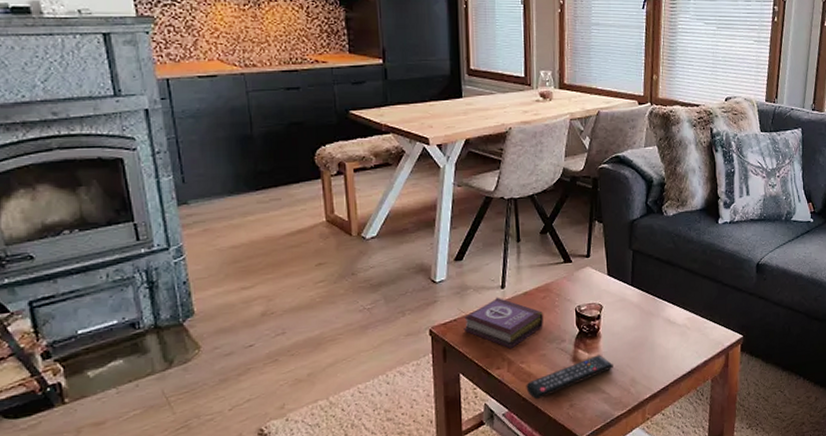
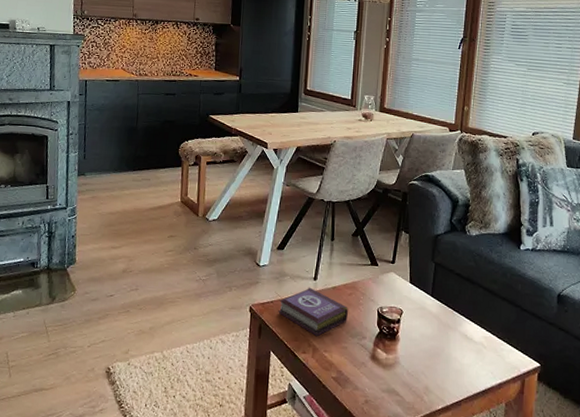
remote control: present [526,354,613,400] -> none [326,357,409,389]

